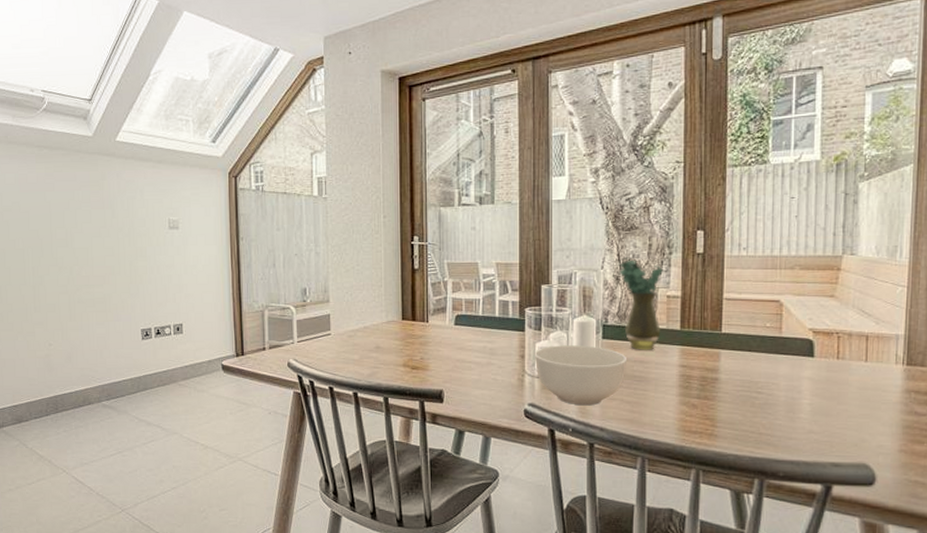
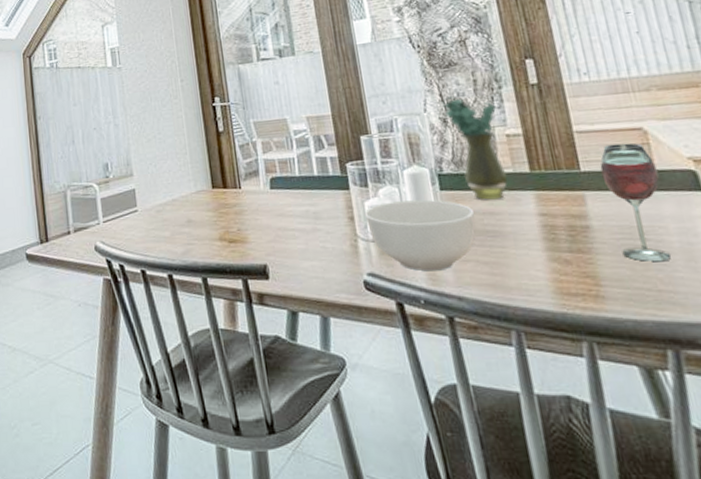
wineglass: none [738,312,783,411] -> present [600,143,671,262]

